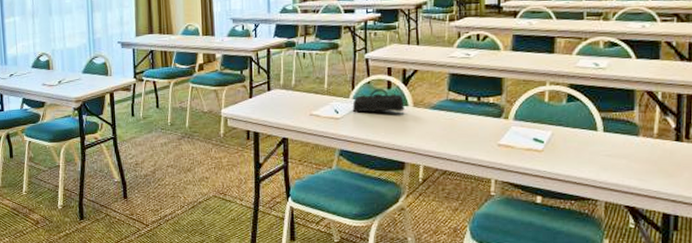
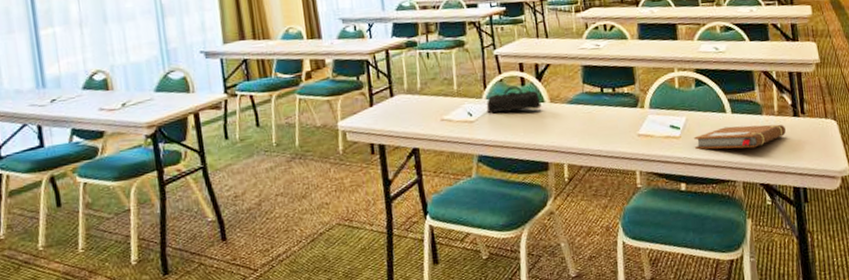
notebook: none [557,145,664,169] -> present [694,124,786,150]

